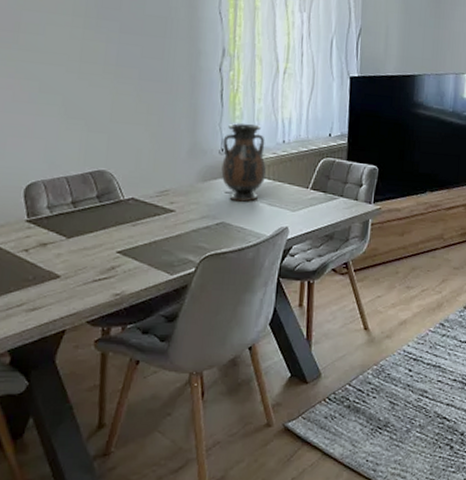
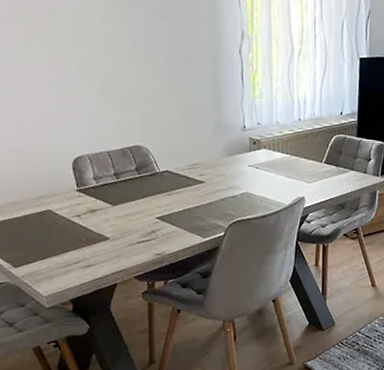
vase: present [221,123,266,202] -> none [244,102,284,174]

